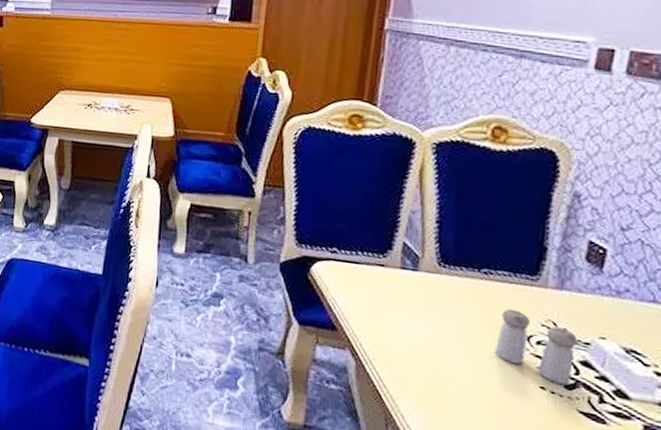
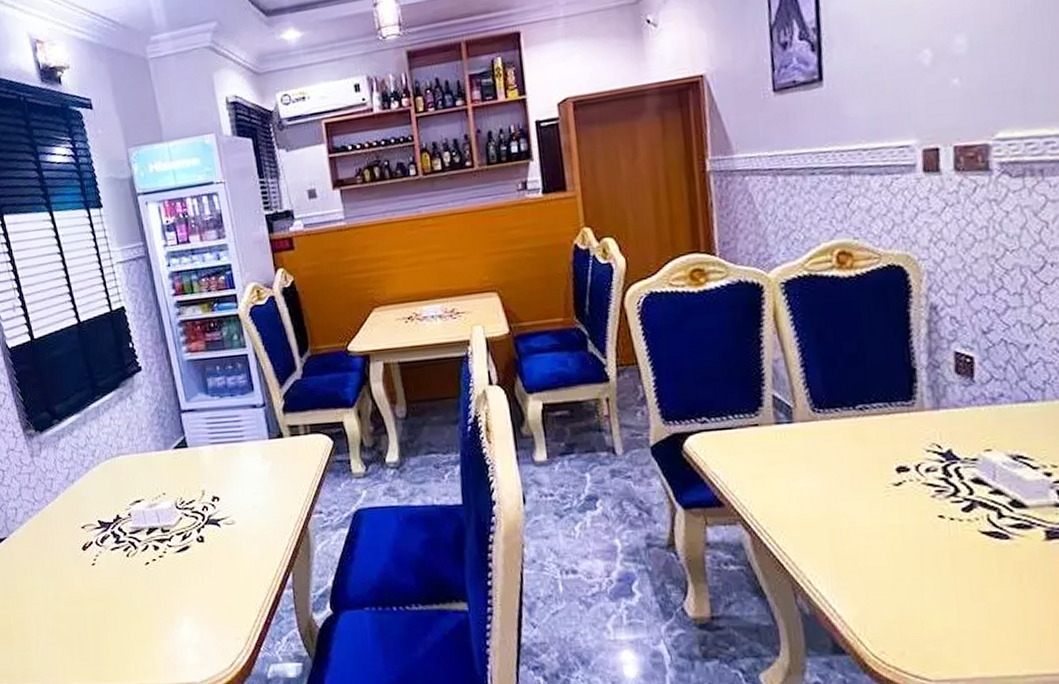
salt and pepper shaker: present [495,308,578,385] -> none [886,440,967,508]

